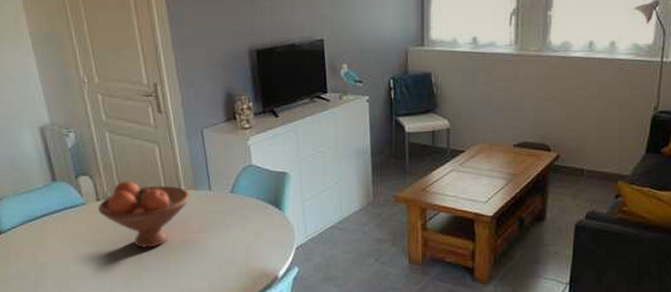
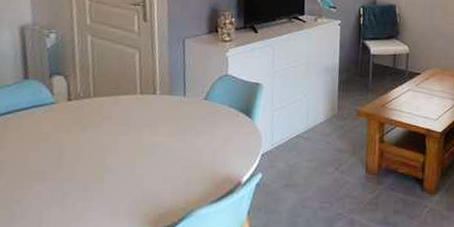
fruit bowl: present [98,180,191,248] -> none [68,82,165,150]

